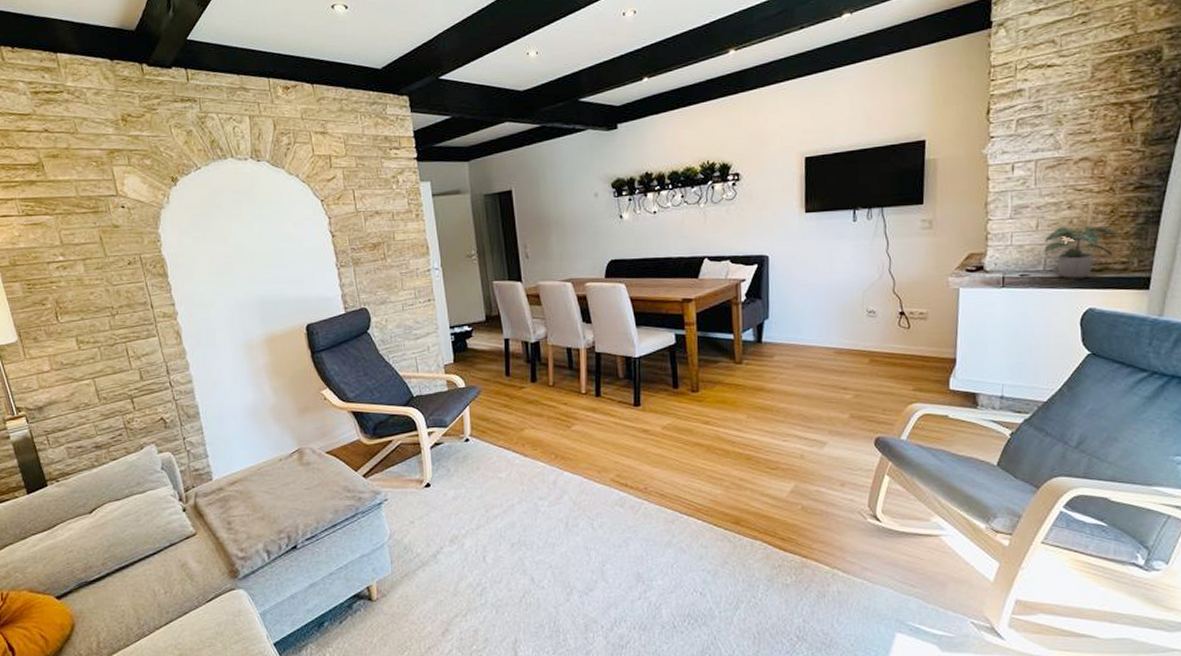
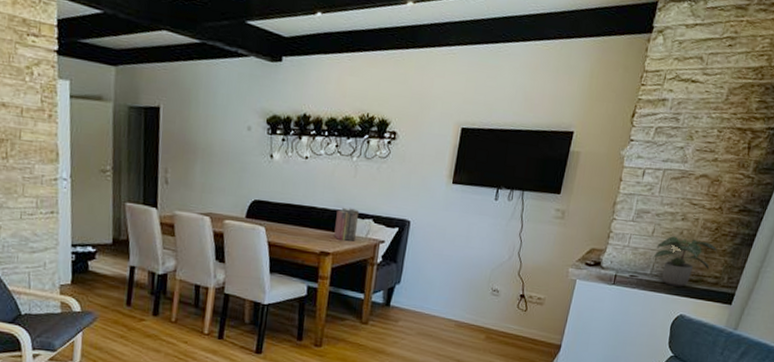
books: none [693,253,716,286] -> present [334,207,360,242]

